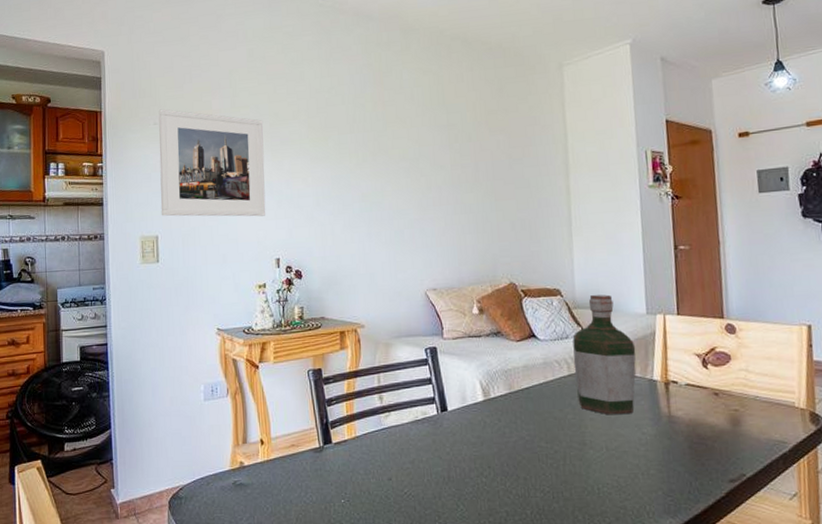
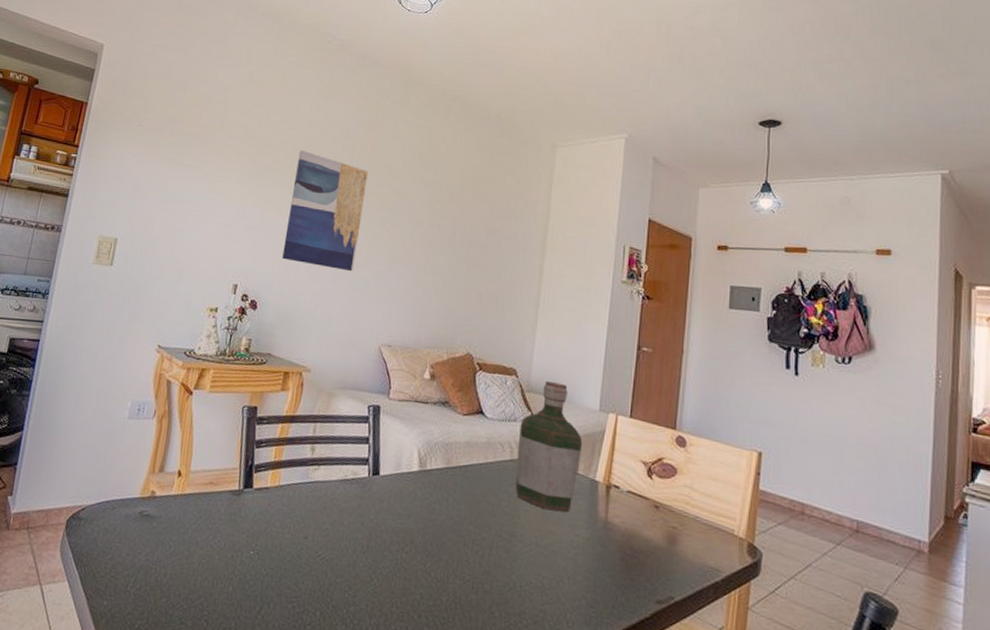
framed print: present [158,109,266,217] -> none [125,112,249,239]
wall art: none [312,117,387,227] -> present [282,150,368,272]

